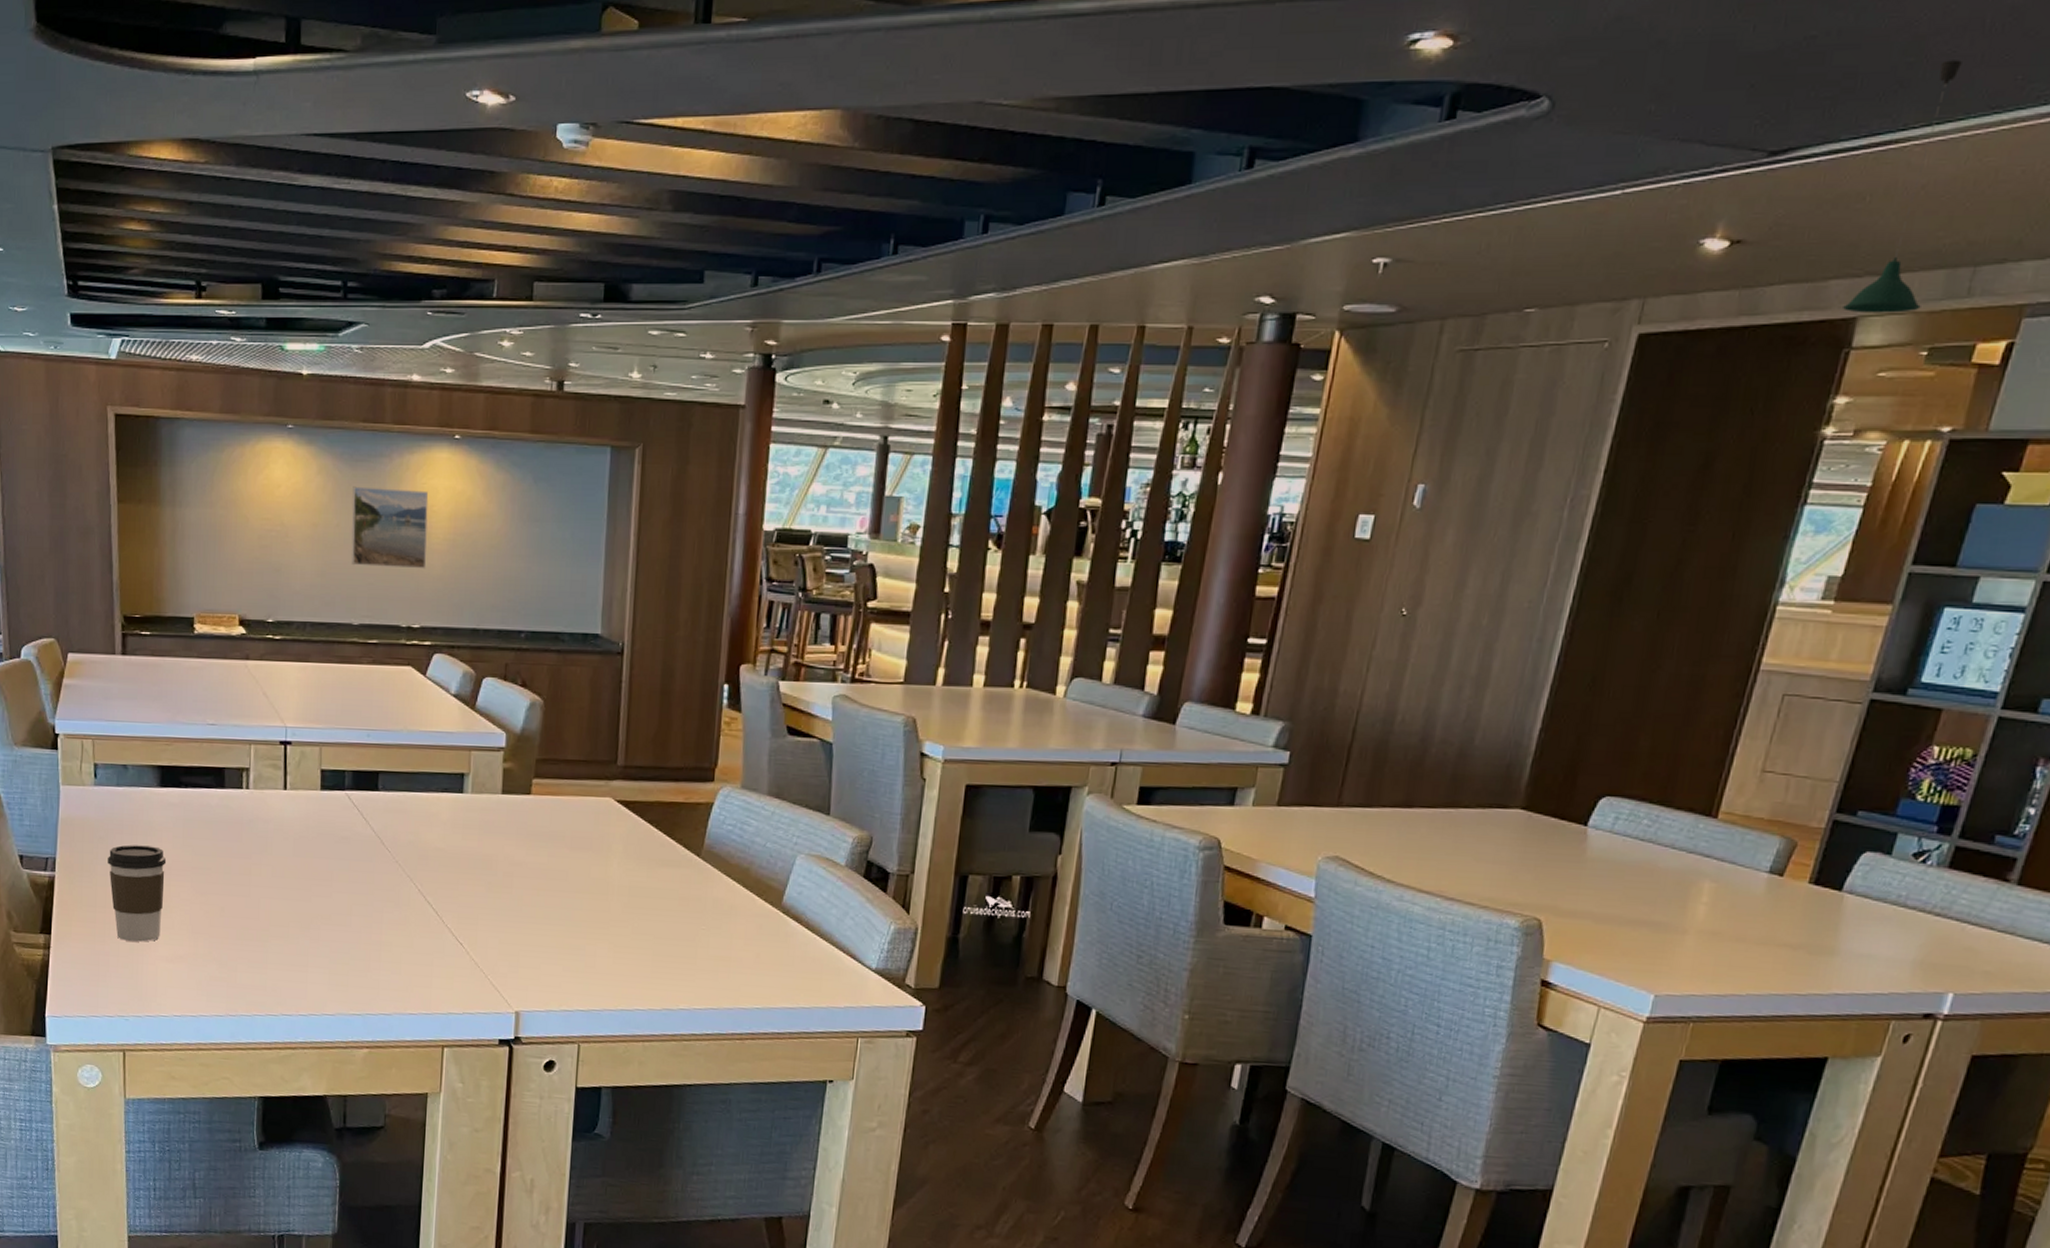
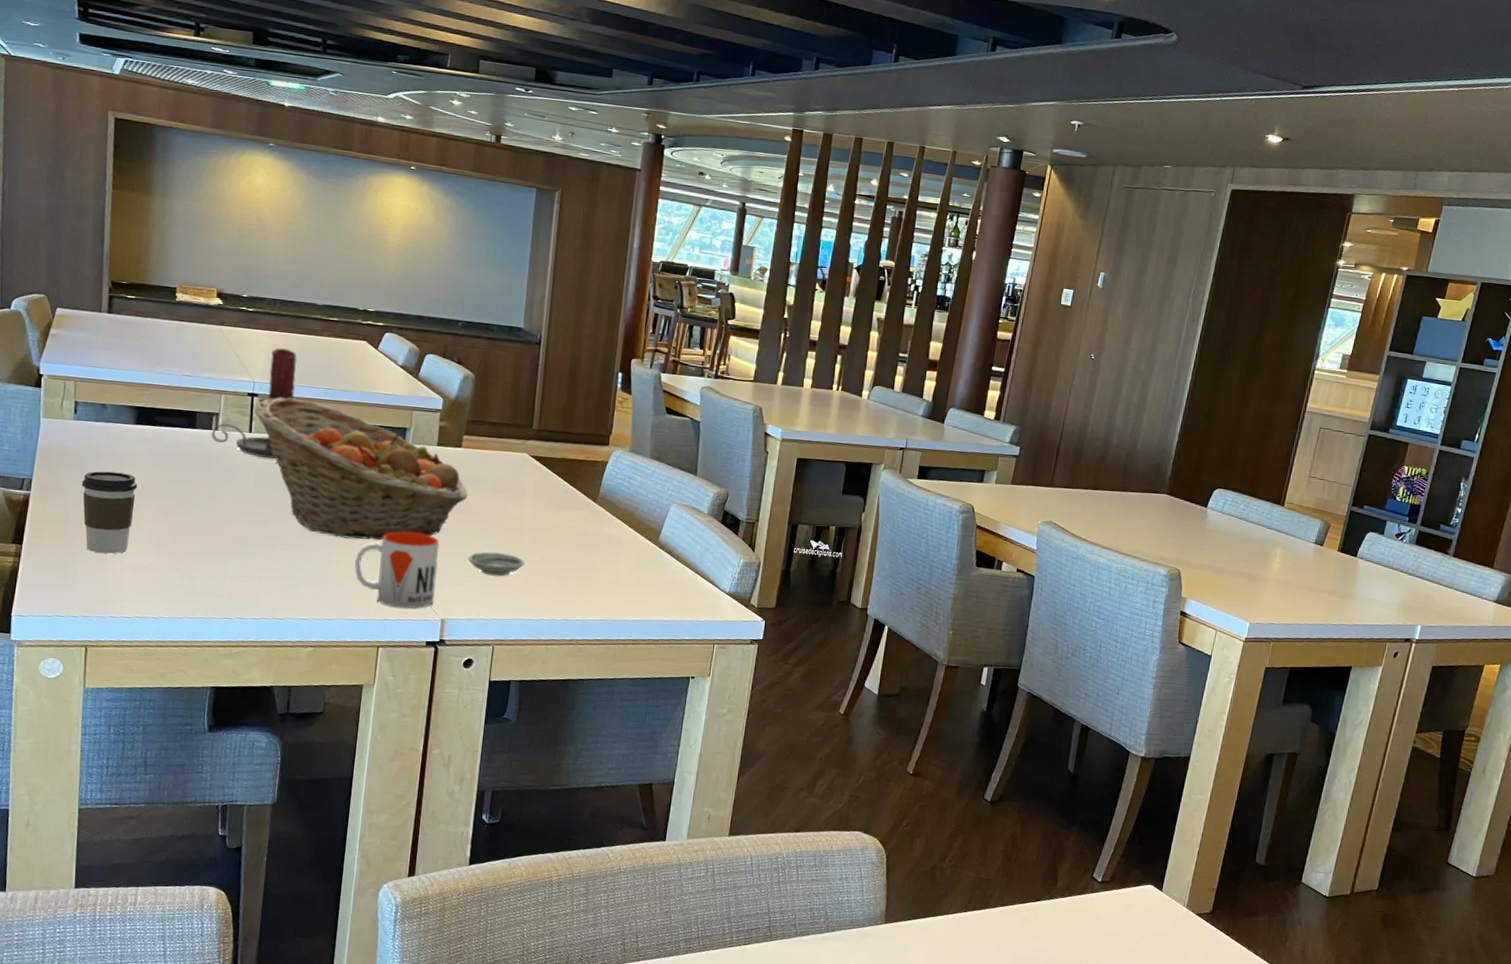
candle holder: none [242,683,334,821] -> present [211,348,297,460]
fruit basket: none [289,744,541,916] -> present [255,397,468,540]
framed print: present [351,486,429,569] -> none [318,197,387,267]
mug: none [411,904,509,1000] -> present [354,531,439,609]
saucer: none [544,925,614,957] -> present [468,552,525,577]
pendant light: present [1843,60,1962,313] -> none [1346,46,1406,195]

